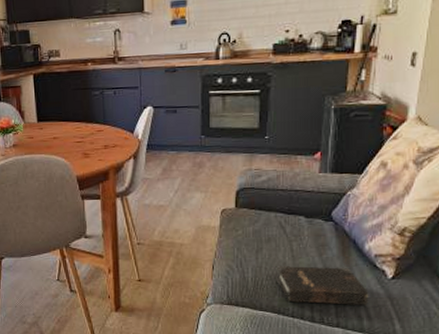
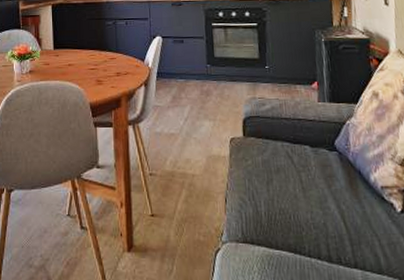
hardback book: present [276,265,369,305] -> none [288,198,383,242]

